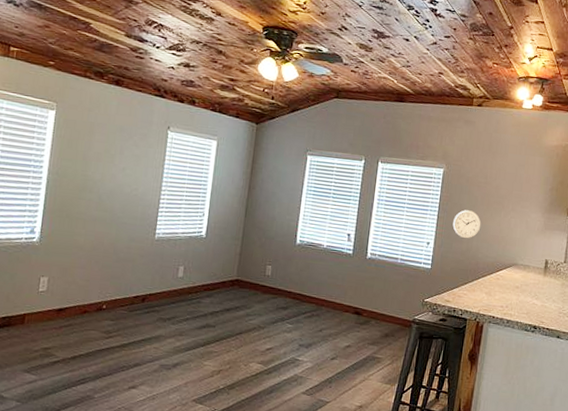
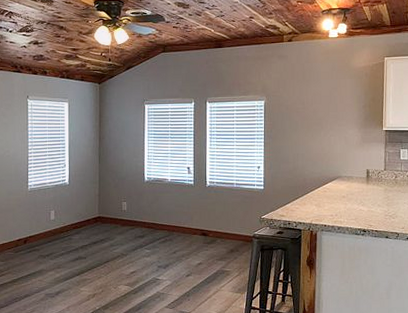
wall clock: present [452,210,482,239] -> none [278,134,304,160]

